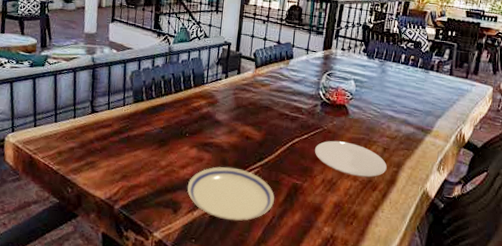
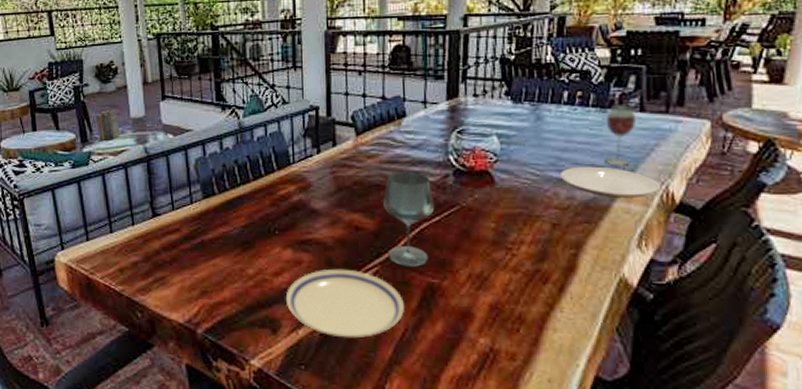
books: none [56,24,75,49] -> present [96,110,121,141]
wine glass: none [268,98,306,171] -> present [382,171,435,267]
plate: present [314,140,387,178] -> none [451,220,560,267]
plate: none [393,109,457,136] -> present [561,166,662,198]
wineglass: none [423,68,446,112] -> present [604,105,636,166]

